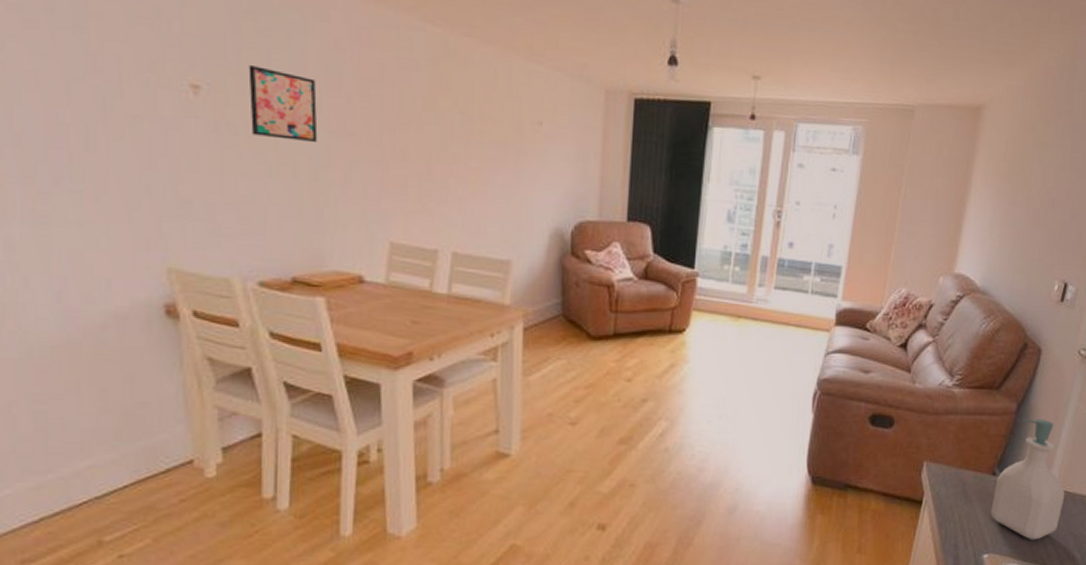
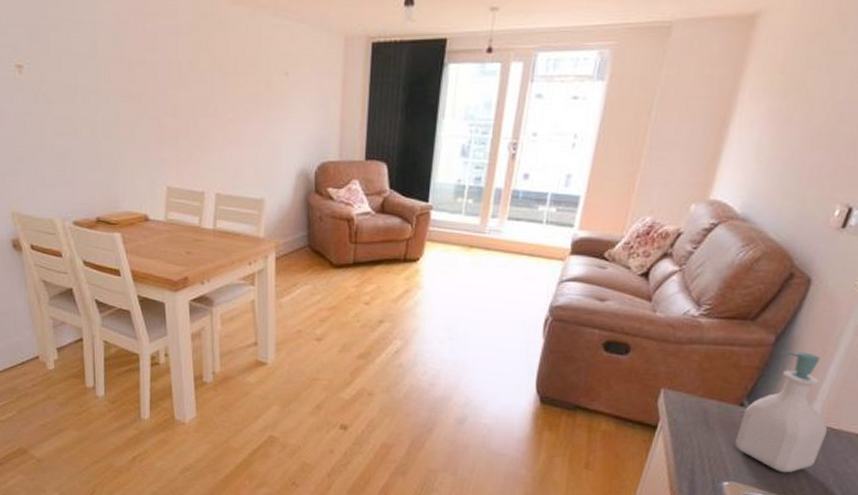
wall art: present [248,65,318,143] -> none [55,45,108,106]

